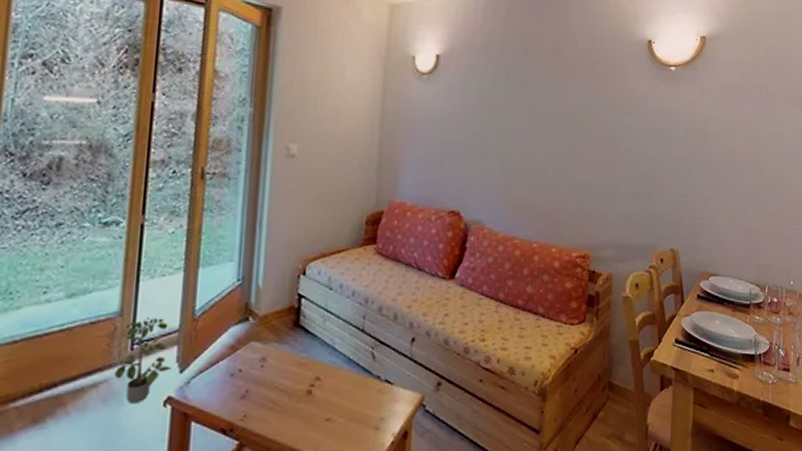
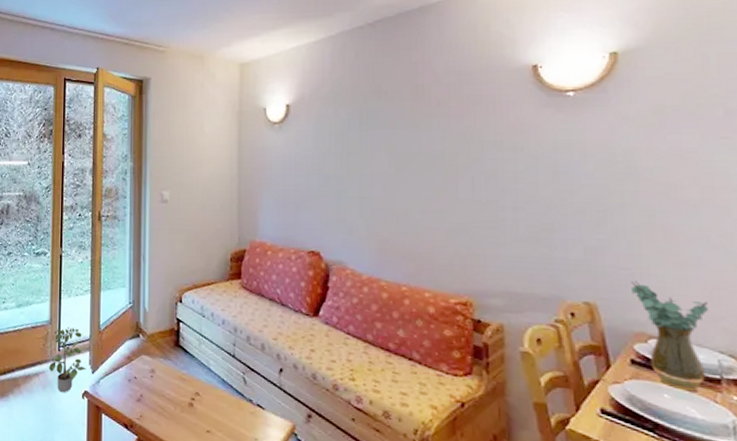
vase: none [701,229,746,317] -> present [630,280,708,392]

